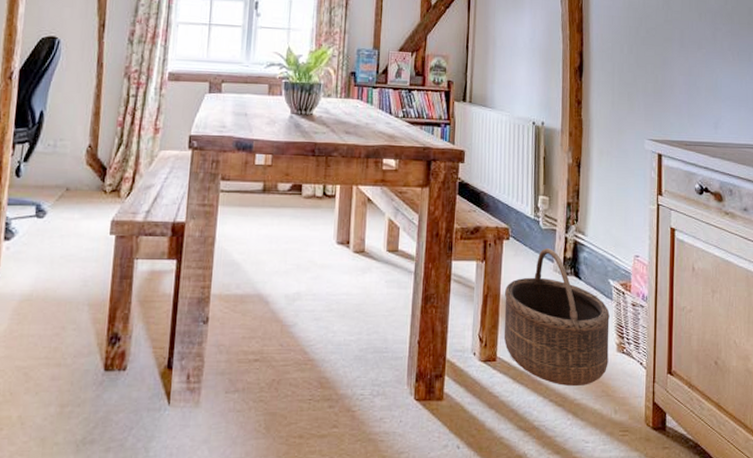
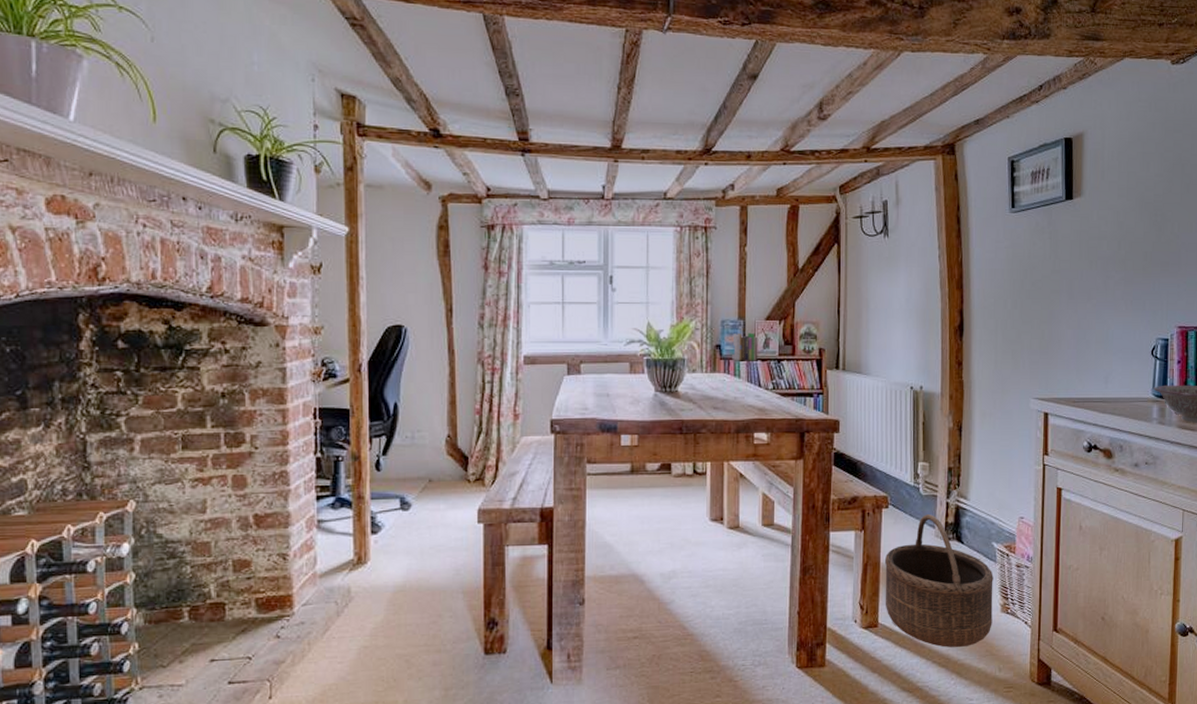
books: none [365,61,391,90] -> present [731,332,758,361]

